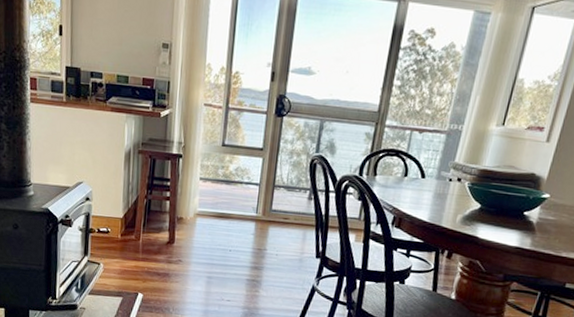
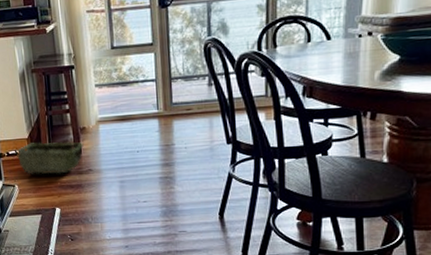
woven basket: none [107,223,178,260] -> present [16,142,84,175]

